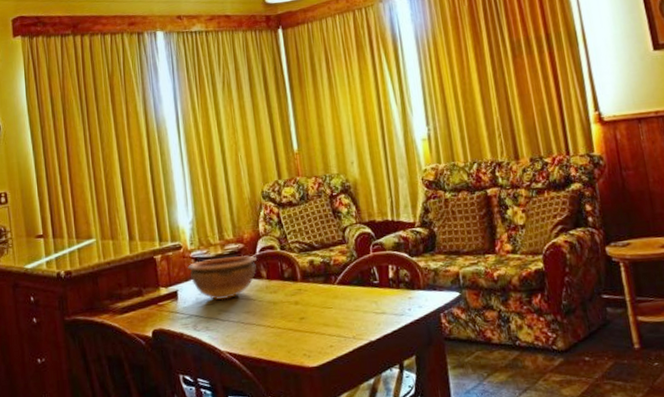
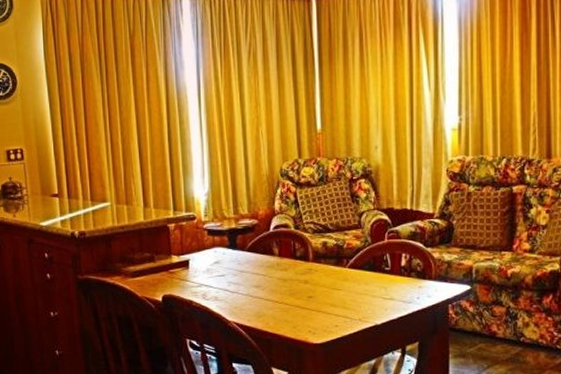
bowl: present [188,255,258,300] -> none [200,231,271,273]

